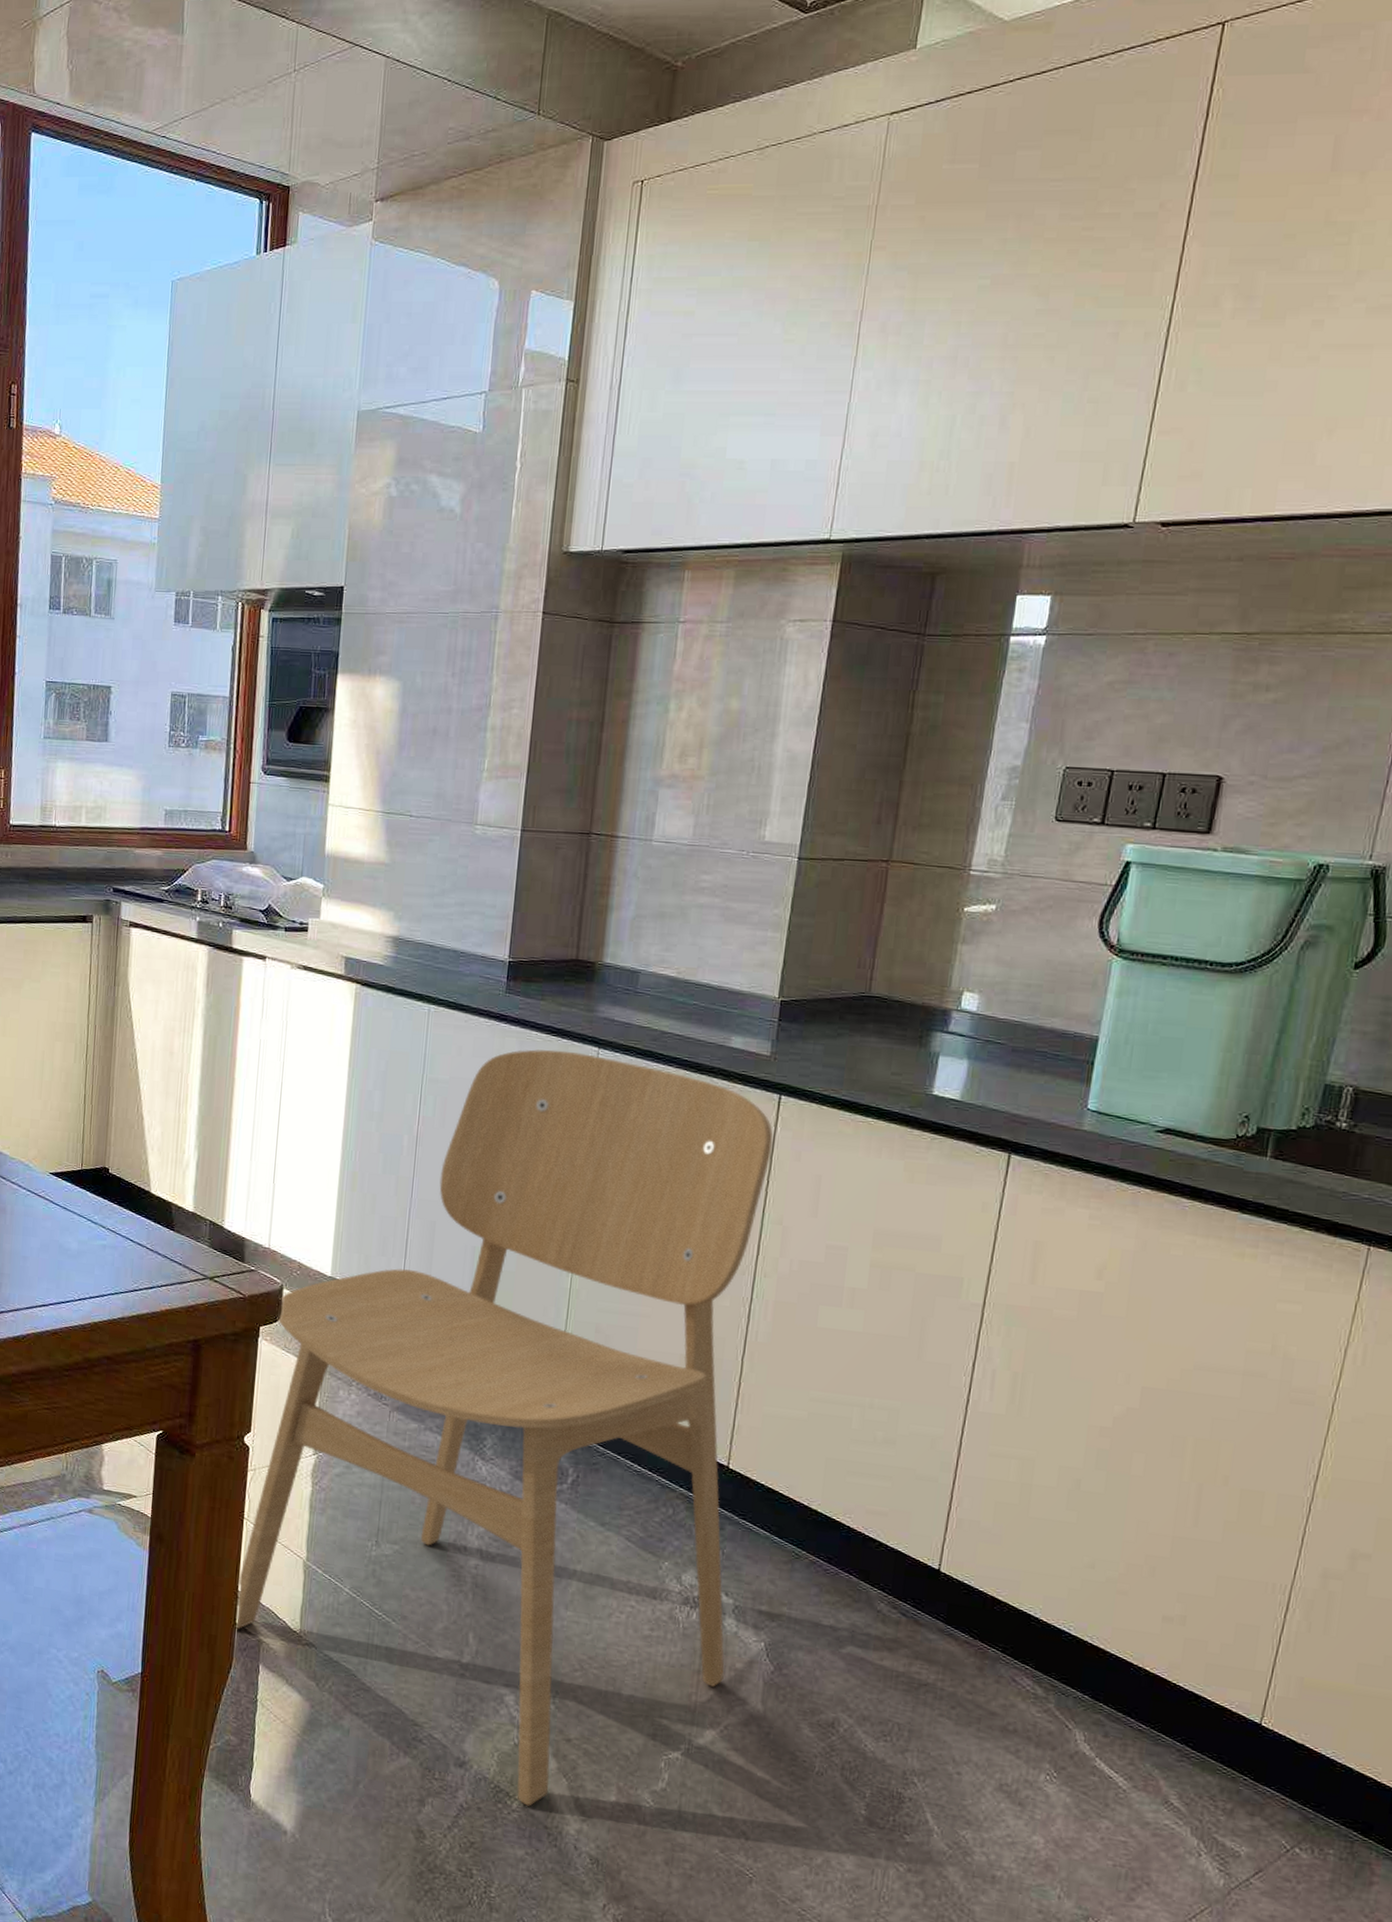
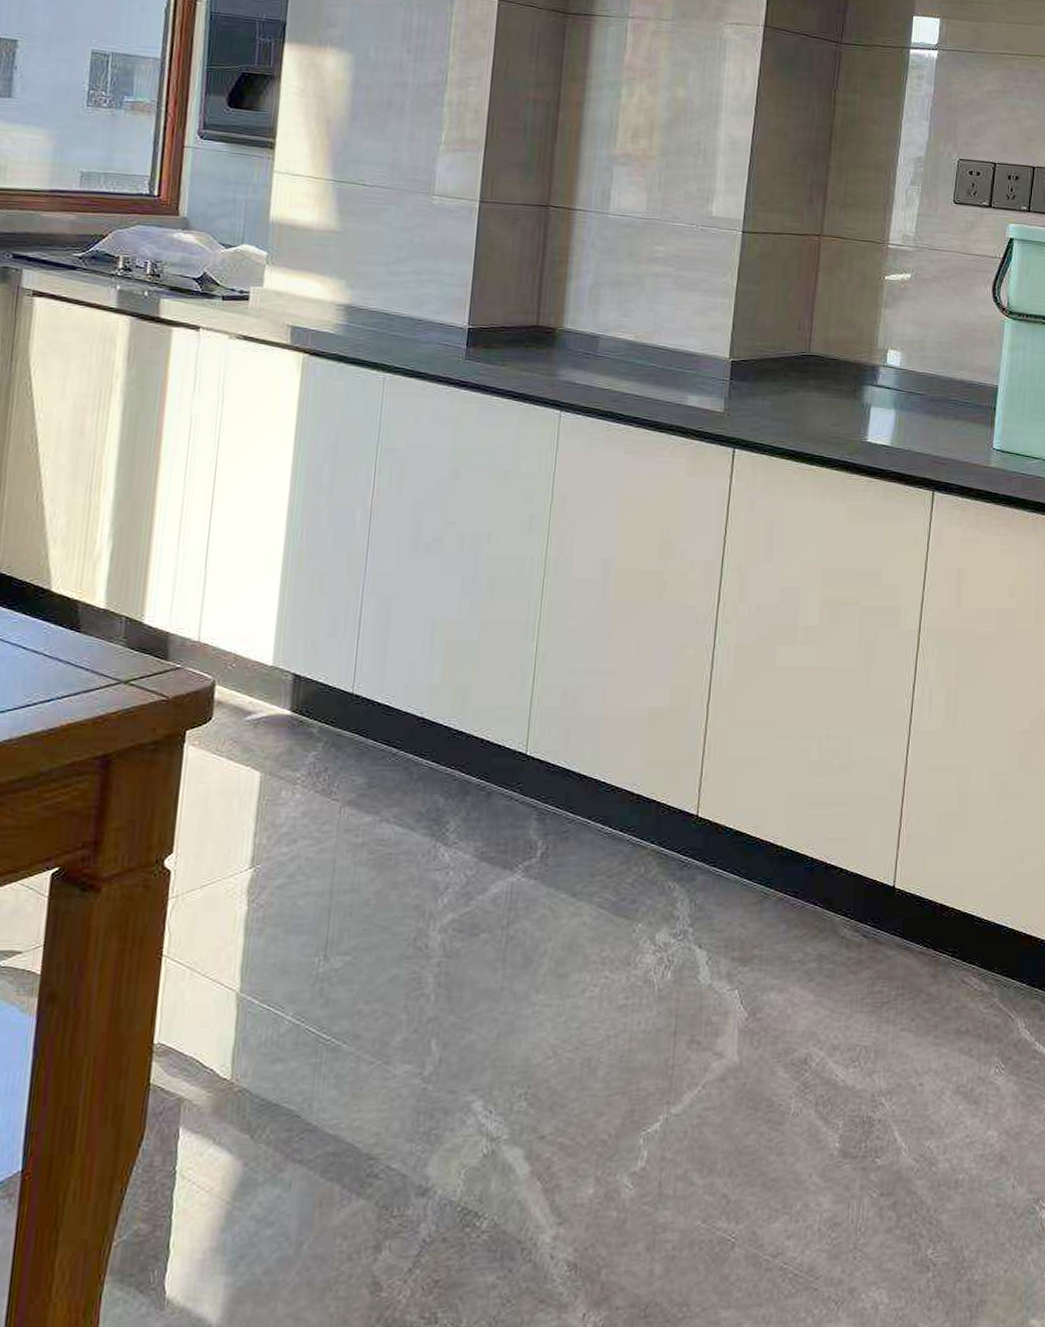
dining chair: present [236,1049,774,1806] -> none [150,414,729,1223]

